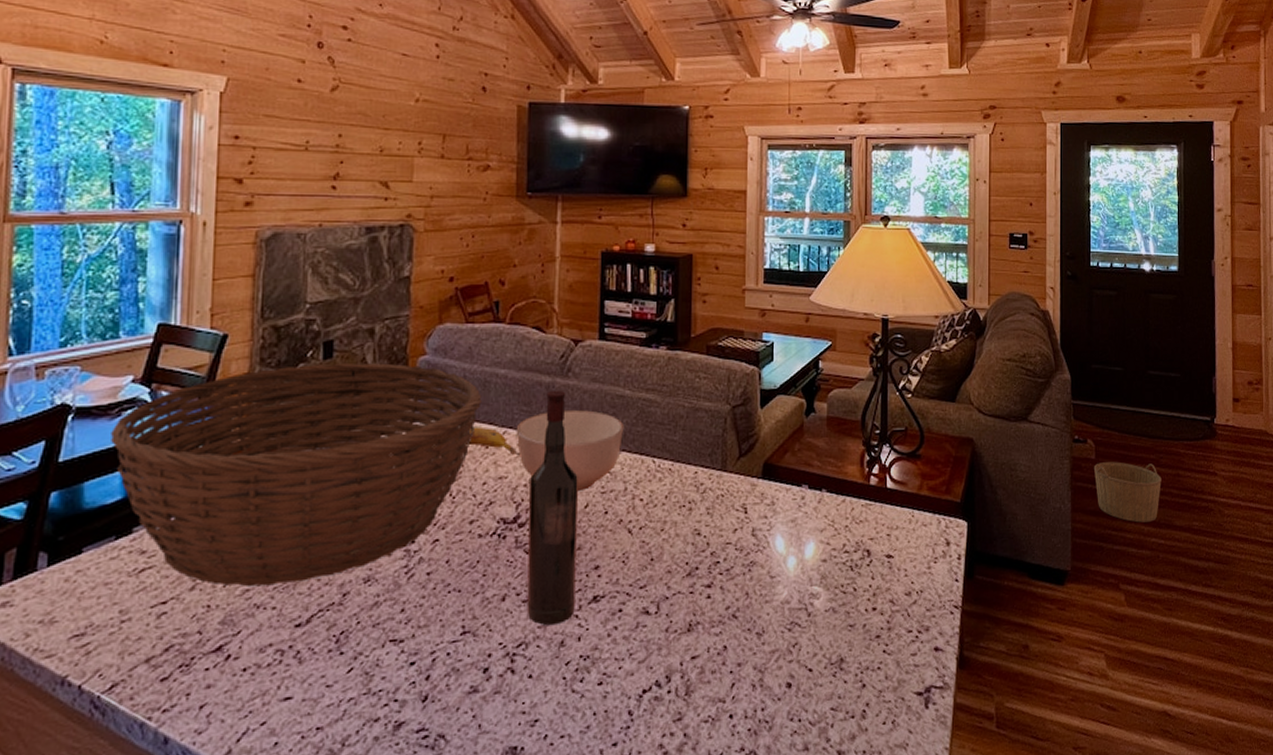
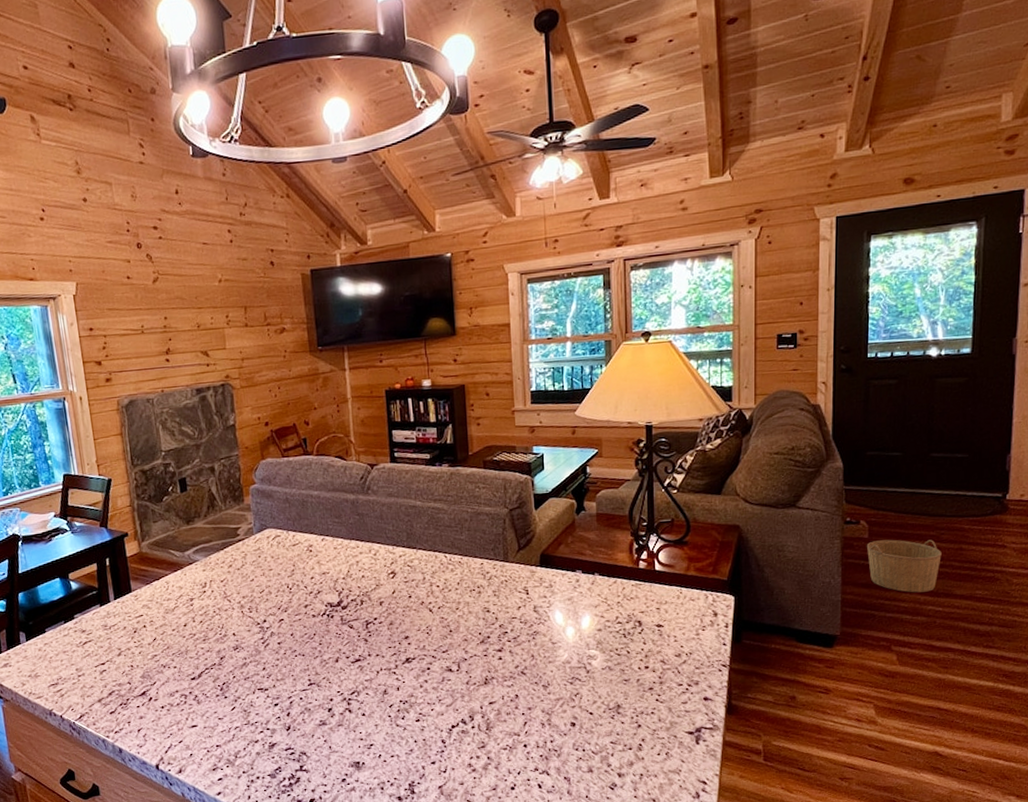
basket: present [109,362,482,587] -> none [47,492,303,653]
fruit: present [456,427,520,456] -> none [287,536,337,557]
bowl: present [516,409,625,492] -> none [331,519,419,582]
wine bottle: present [527,390,578,626] -> none [347,504,393,680]

